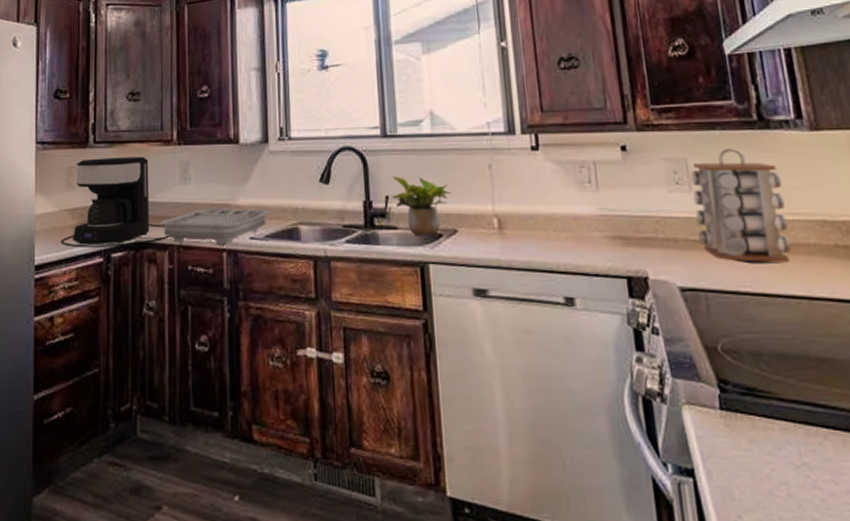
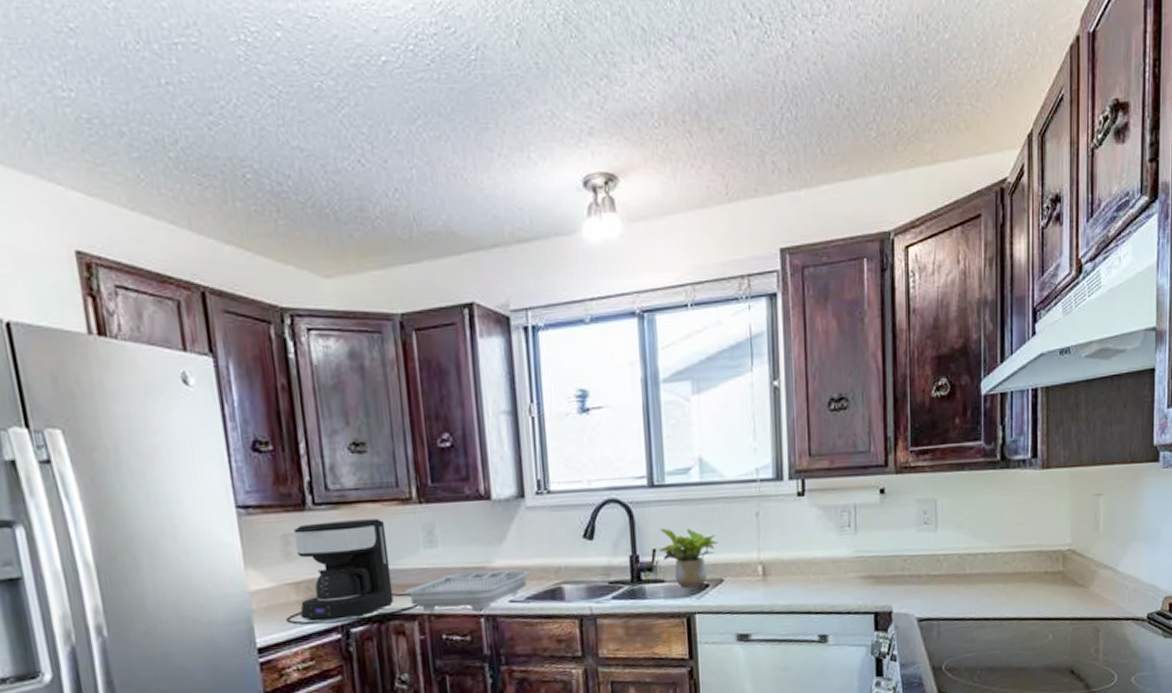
spice rack: present [690,148,792,263] -> none [937,487,1011,592]

